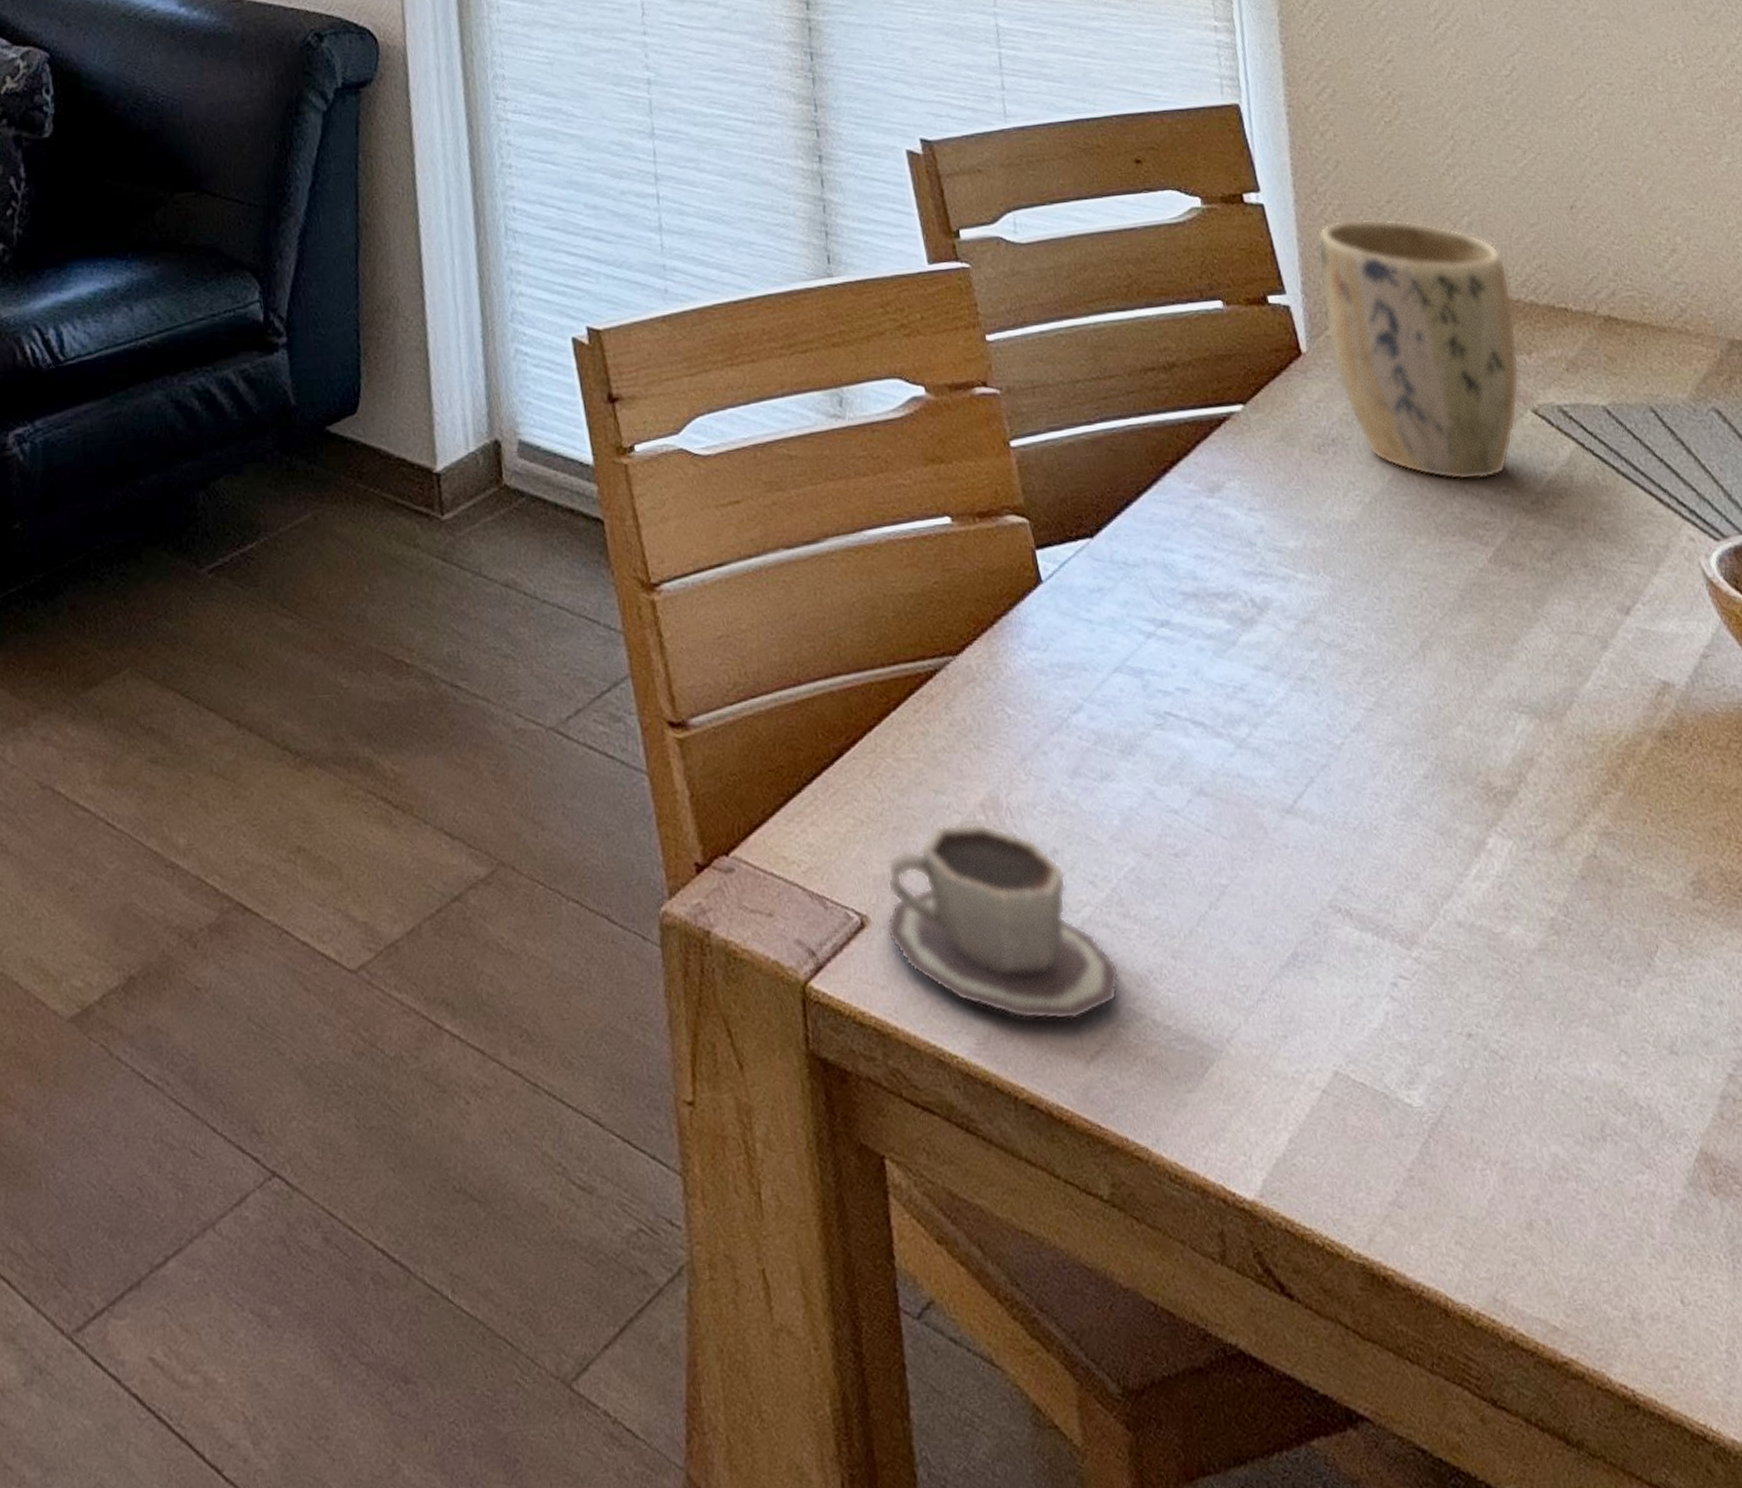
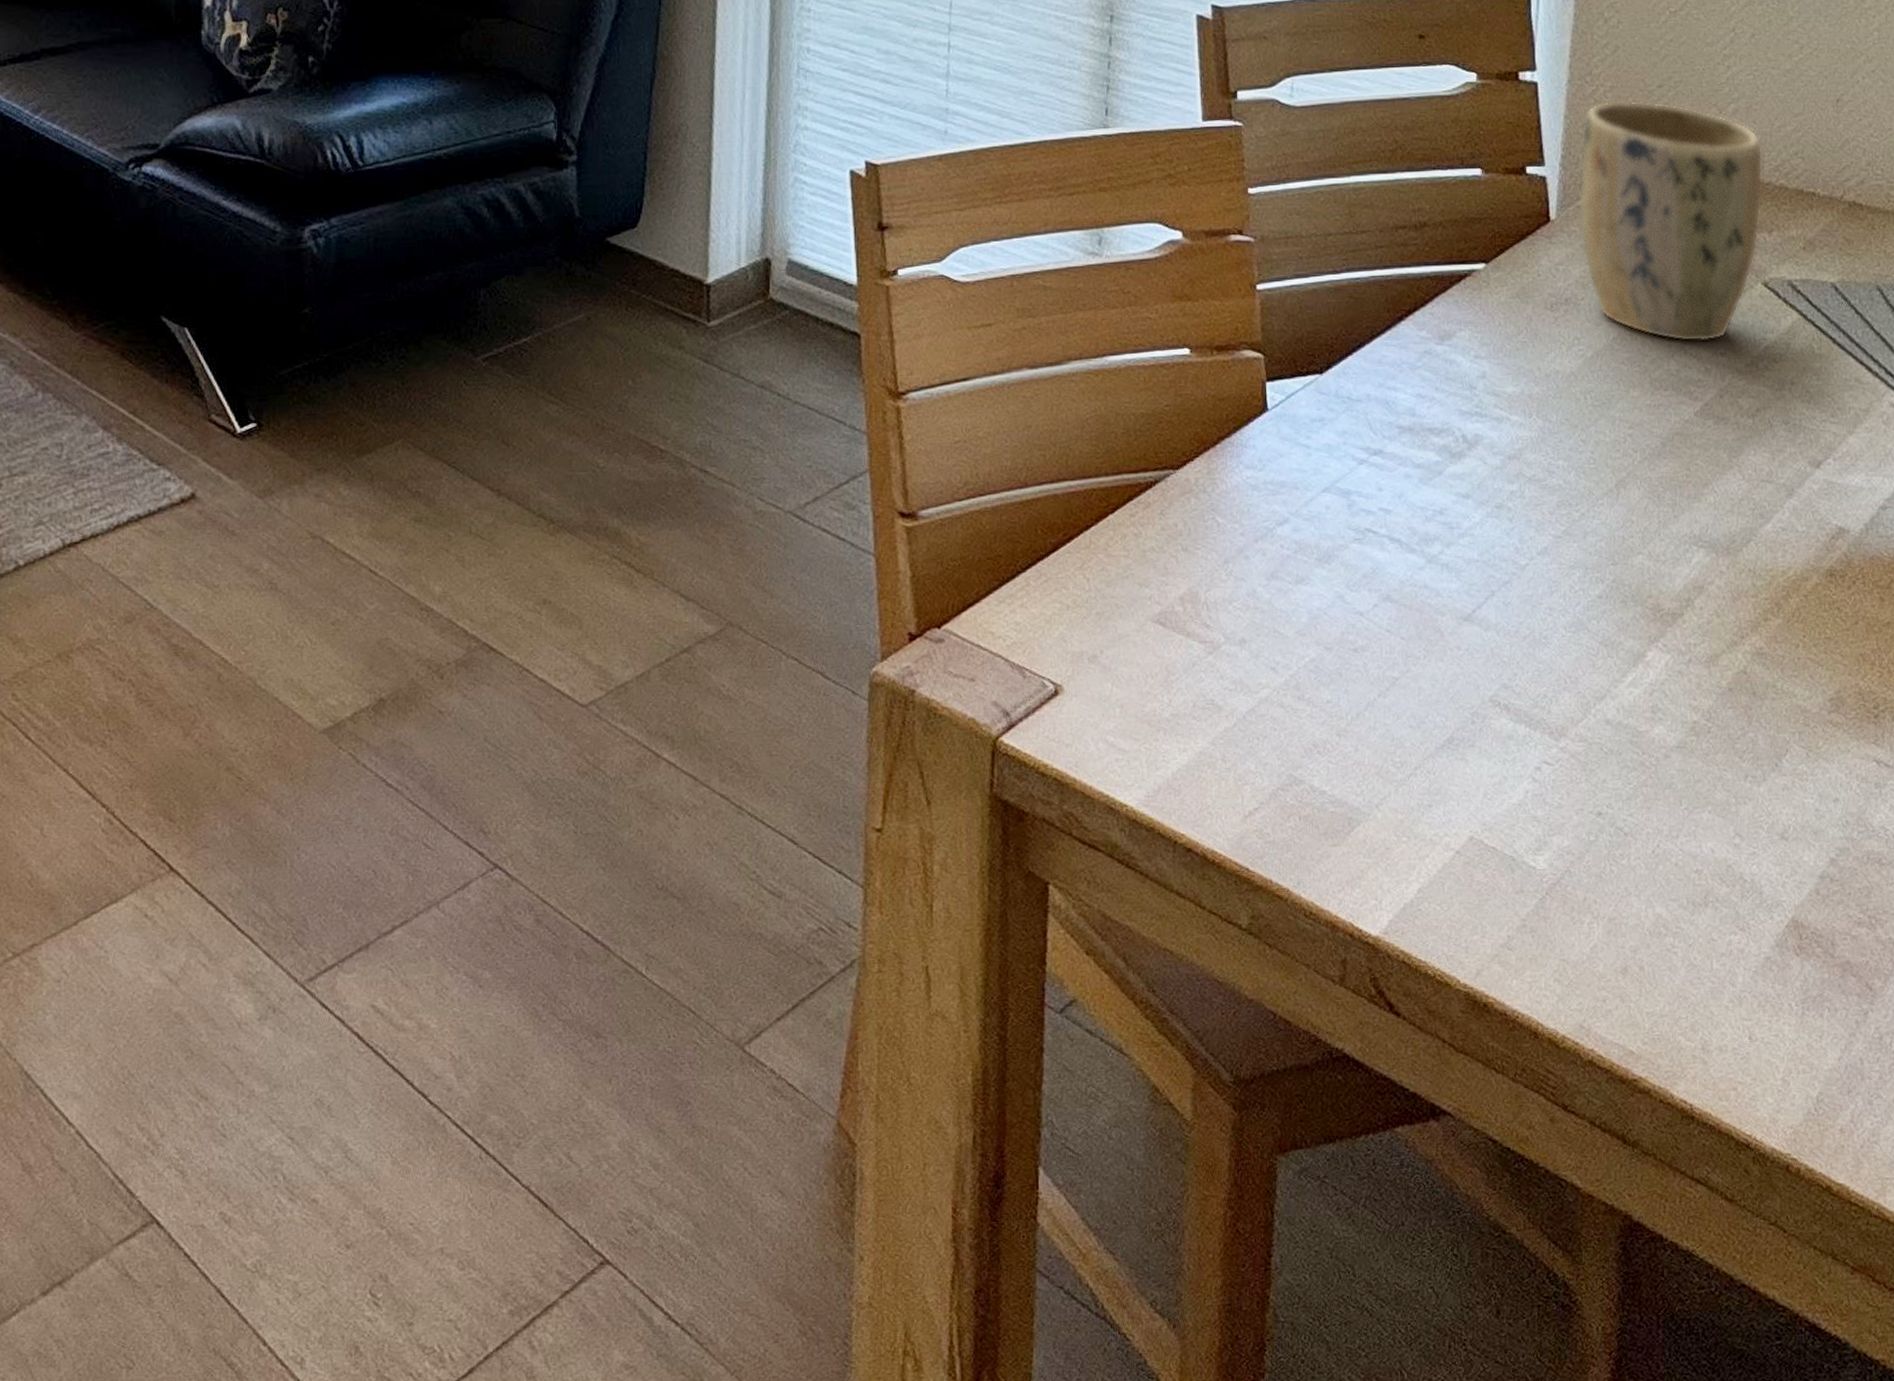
cup: present [885,822,1120,1021] -> none [1077,612,1287,782]

